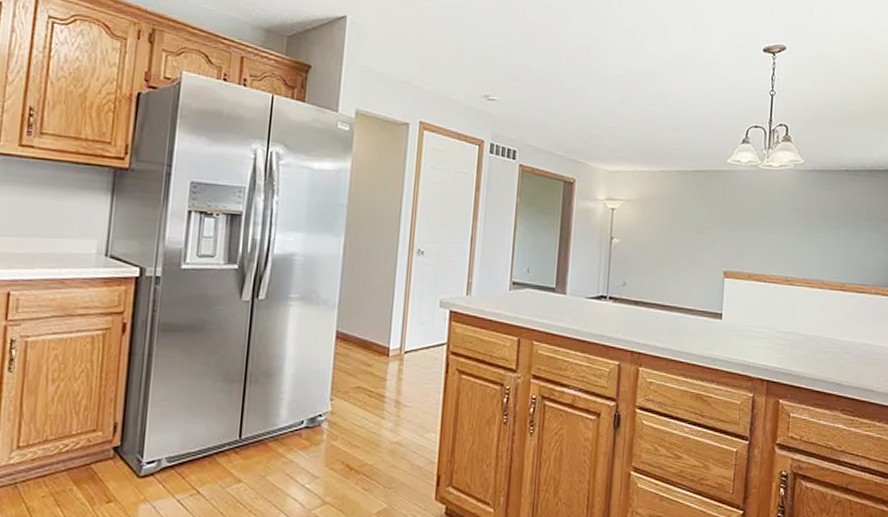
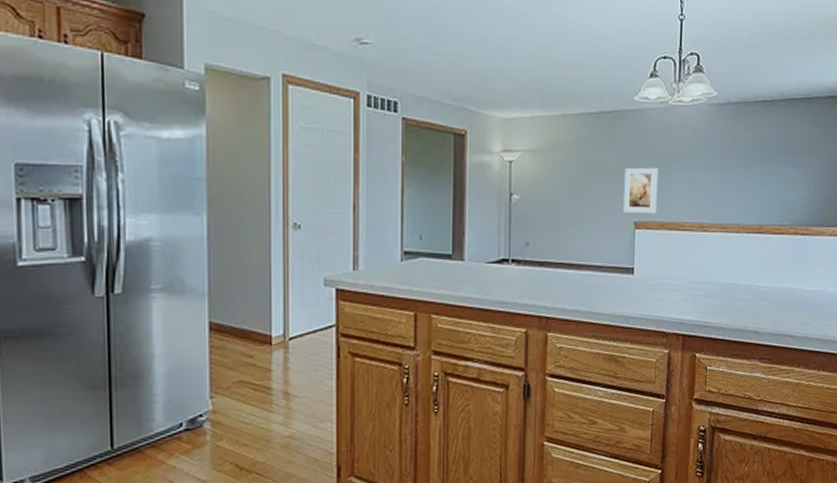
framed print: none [714,222,748,264] -> present [623,167,658,213]

